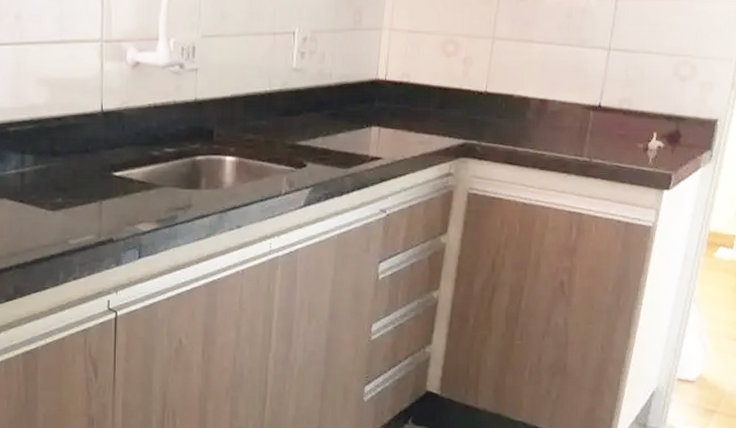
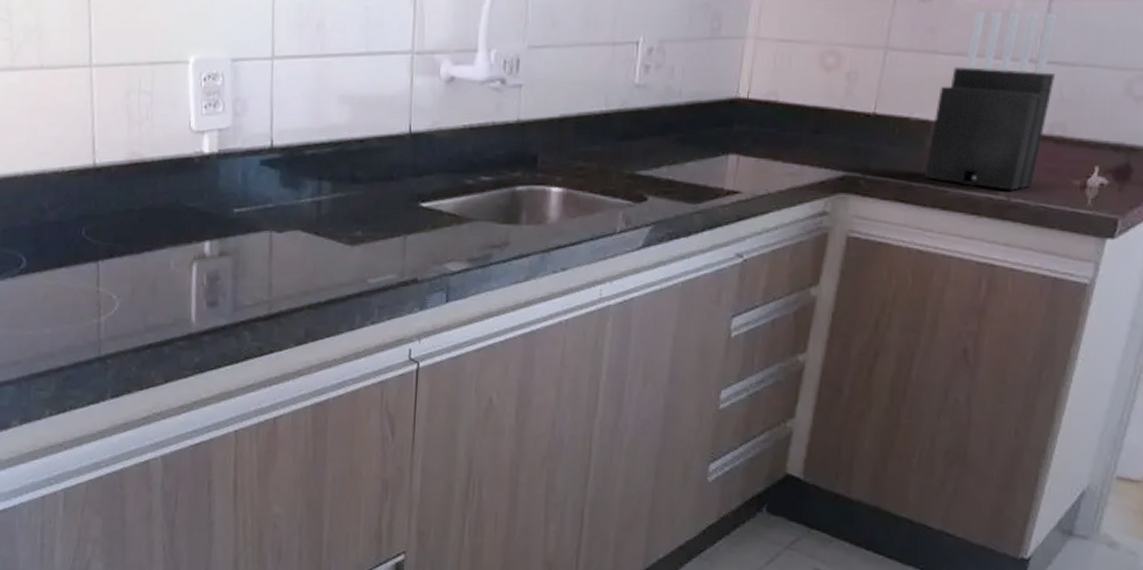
knife block: none [526,8,623,153] -> present [924,11,1057,191]

